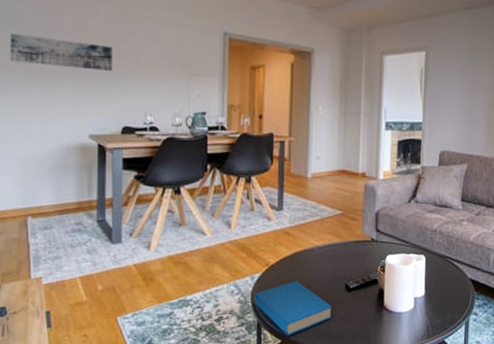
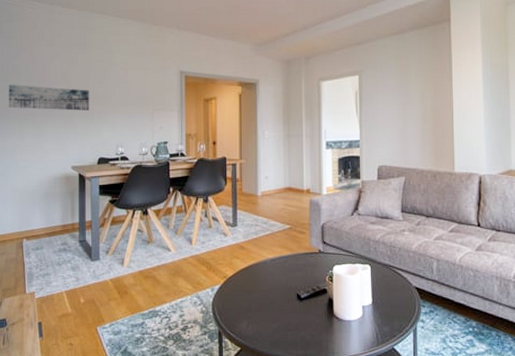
book: present [254,281,332,336] -> none [215,292,286,343]

